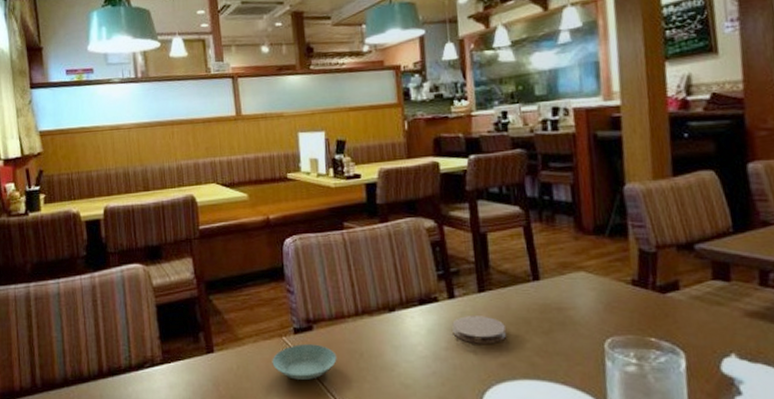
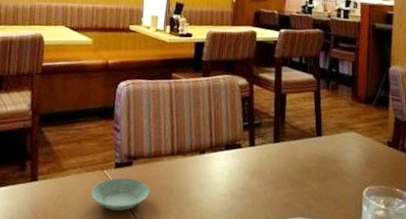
coaster: present [452,316,507,344] -> none [249,162,292,187]

